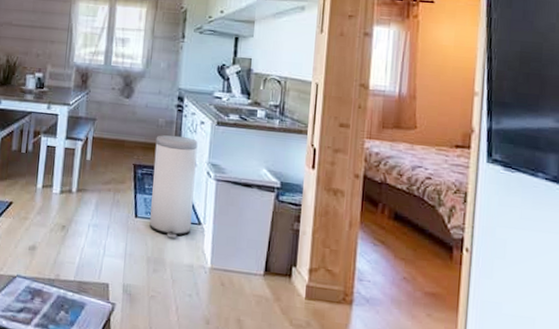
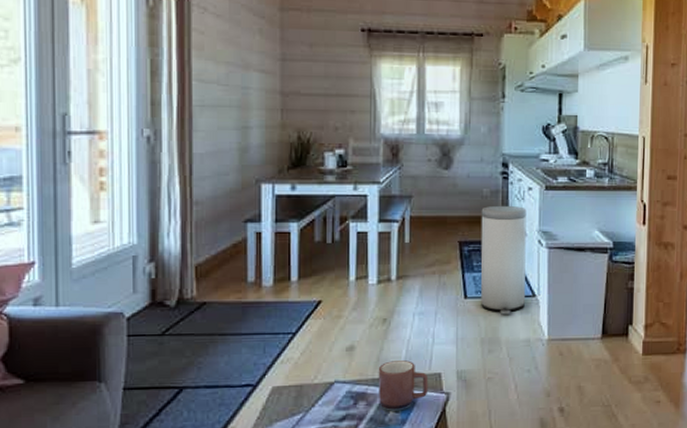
mug: none [52,265,97,313] -> present [378,360,429,411]

